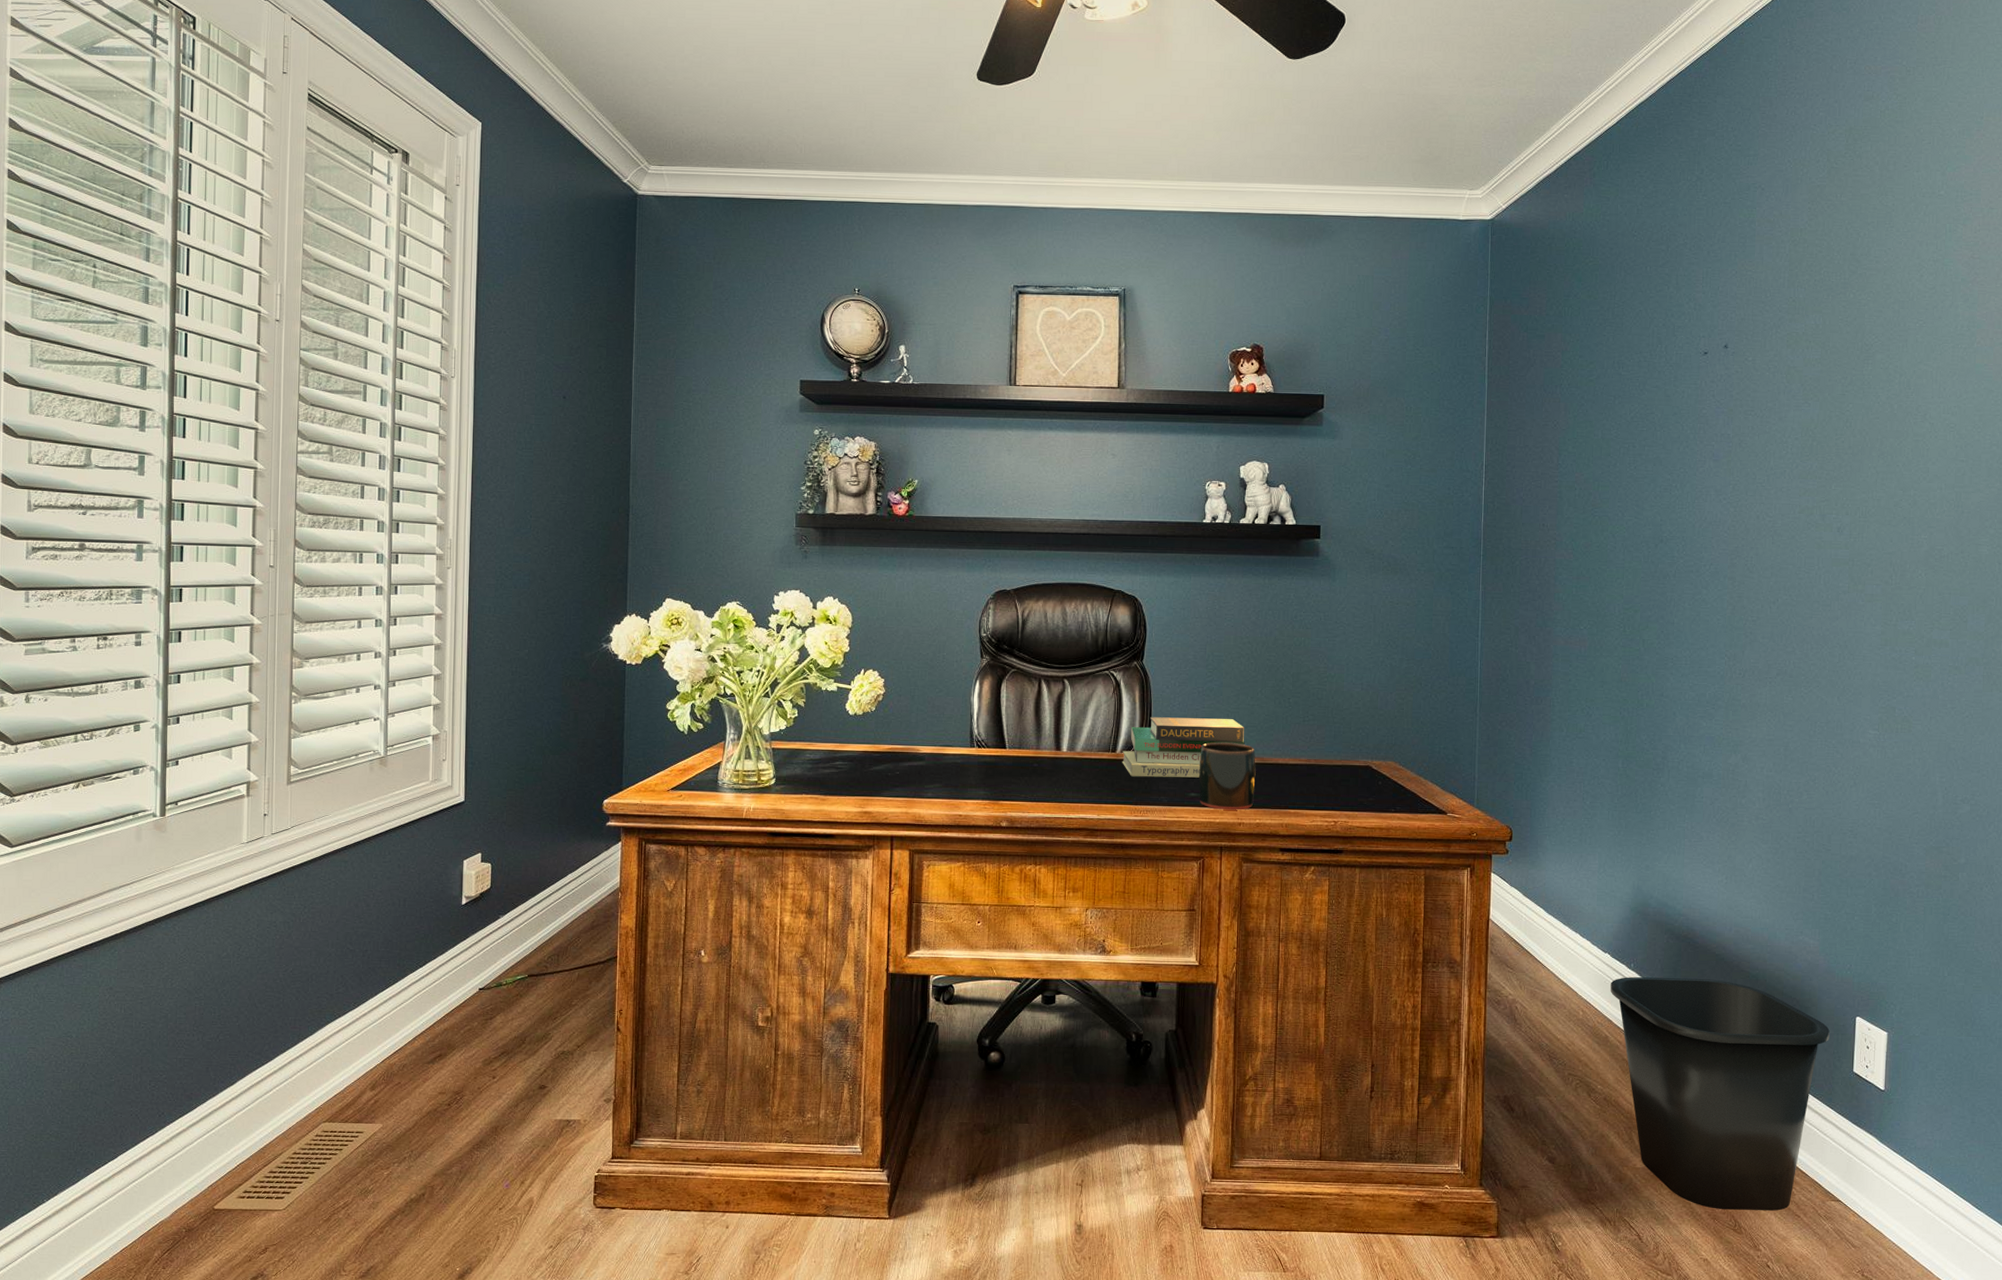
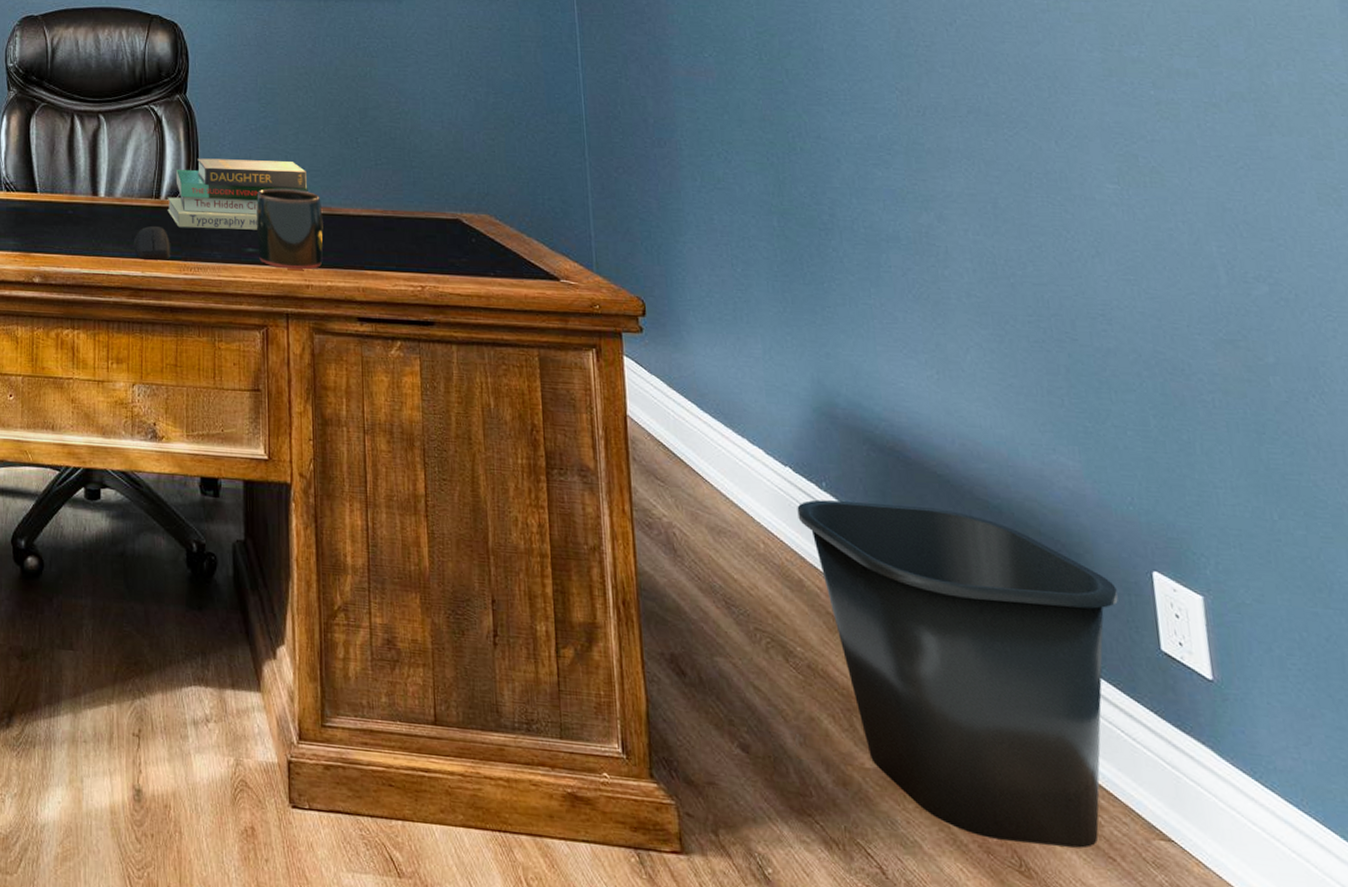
computer mouse: none [1090,776,1123,805] -> present [133,226,170,260]

